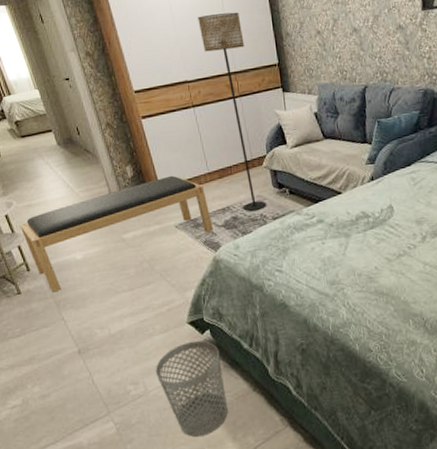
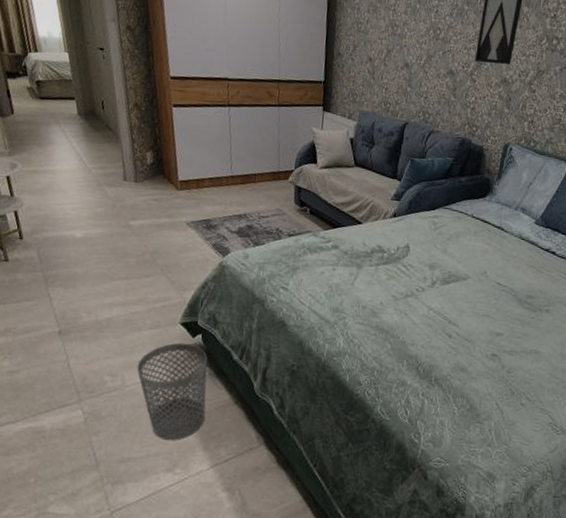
bench: present [20,175,213,293] -> none [20,170,226,267]
floor lamp: present [198,12,267,212] -> none [250,16,295,224]

